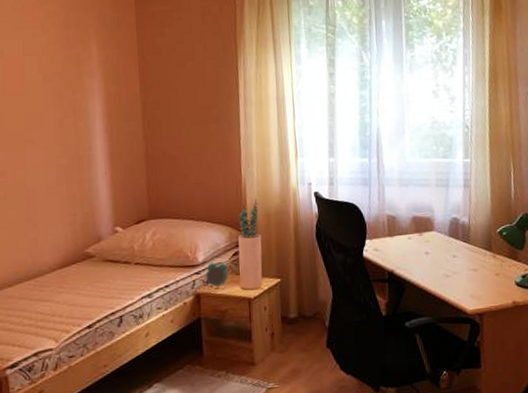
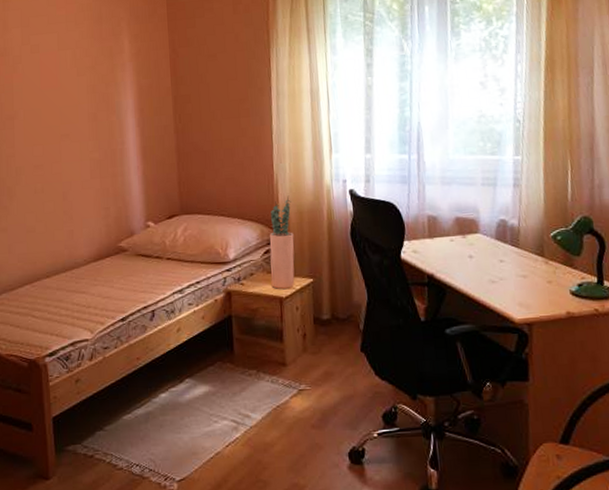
alarm clock: present [205,258,228,289] -> none [236,256,259,287]

